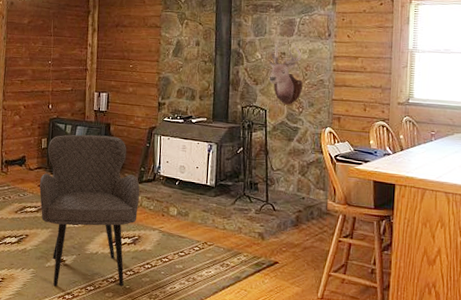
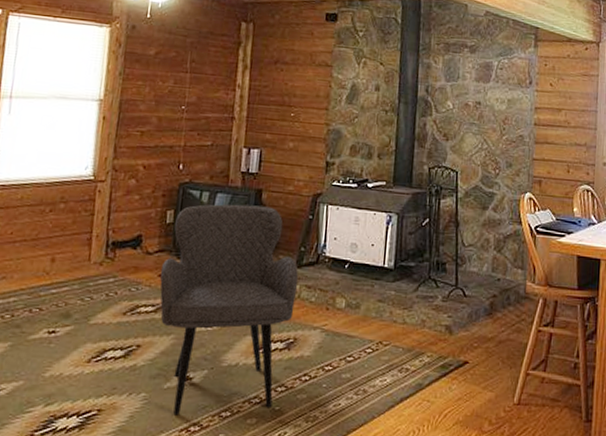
mounted trophy: present [269,43,303,105] -> none [461,90,500,166]

